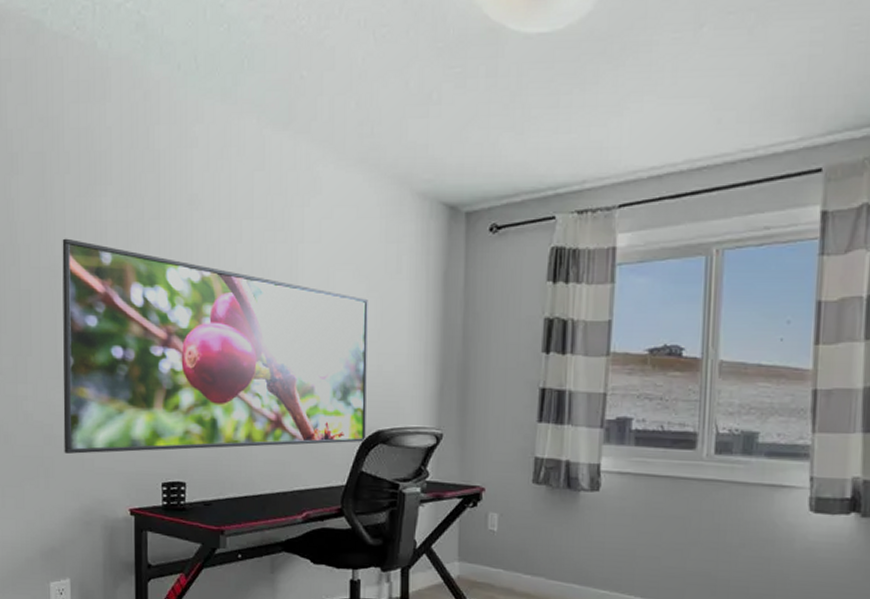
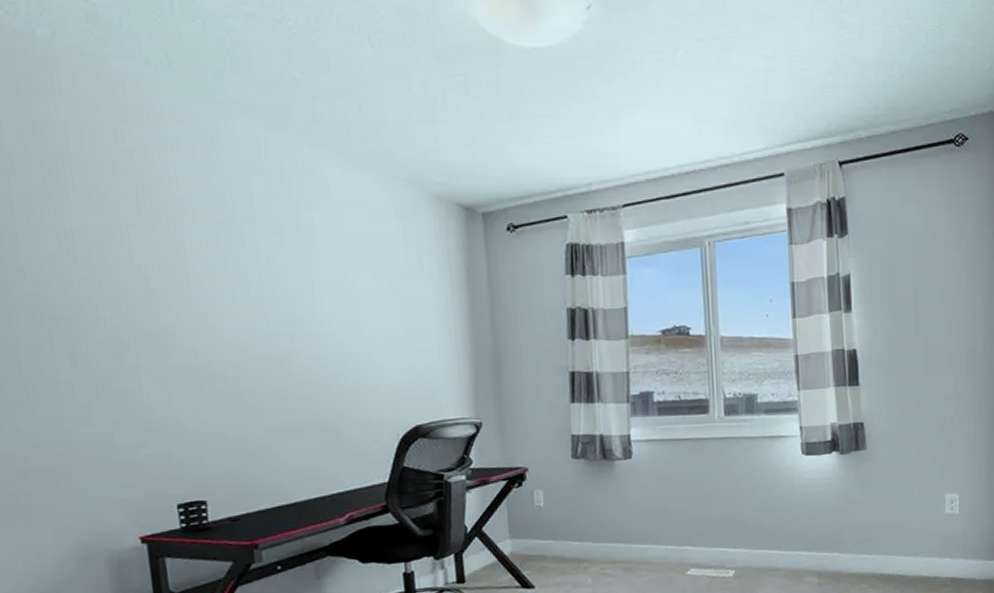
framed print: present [62,238,368,454] -> none [14,248,404,487]

